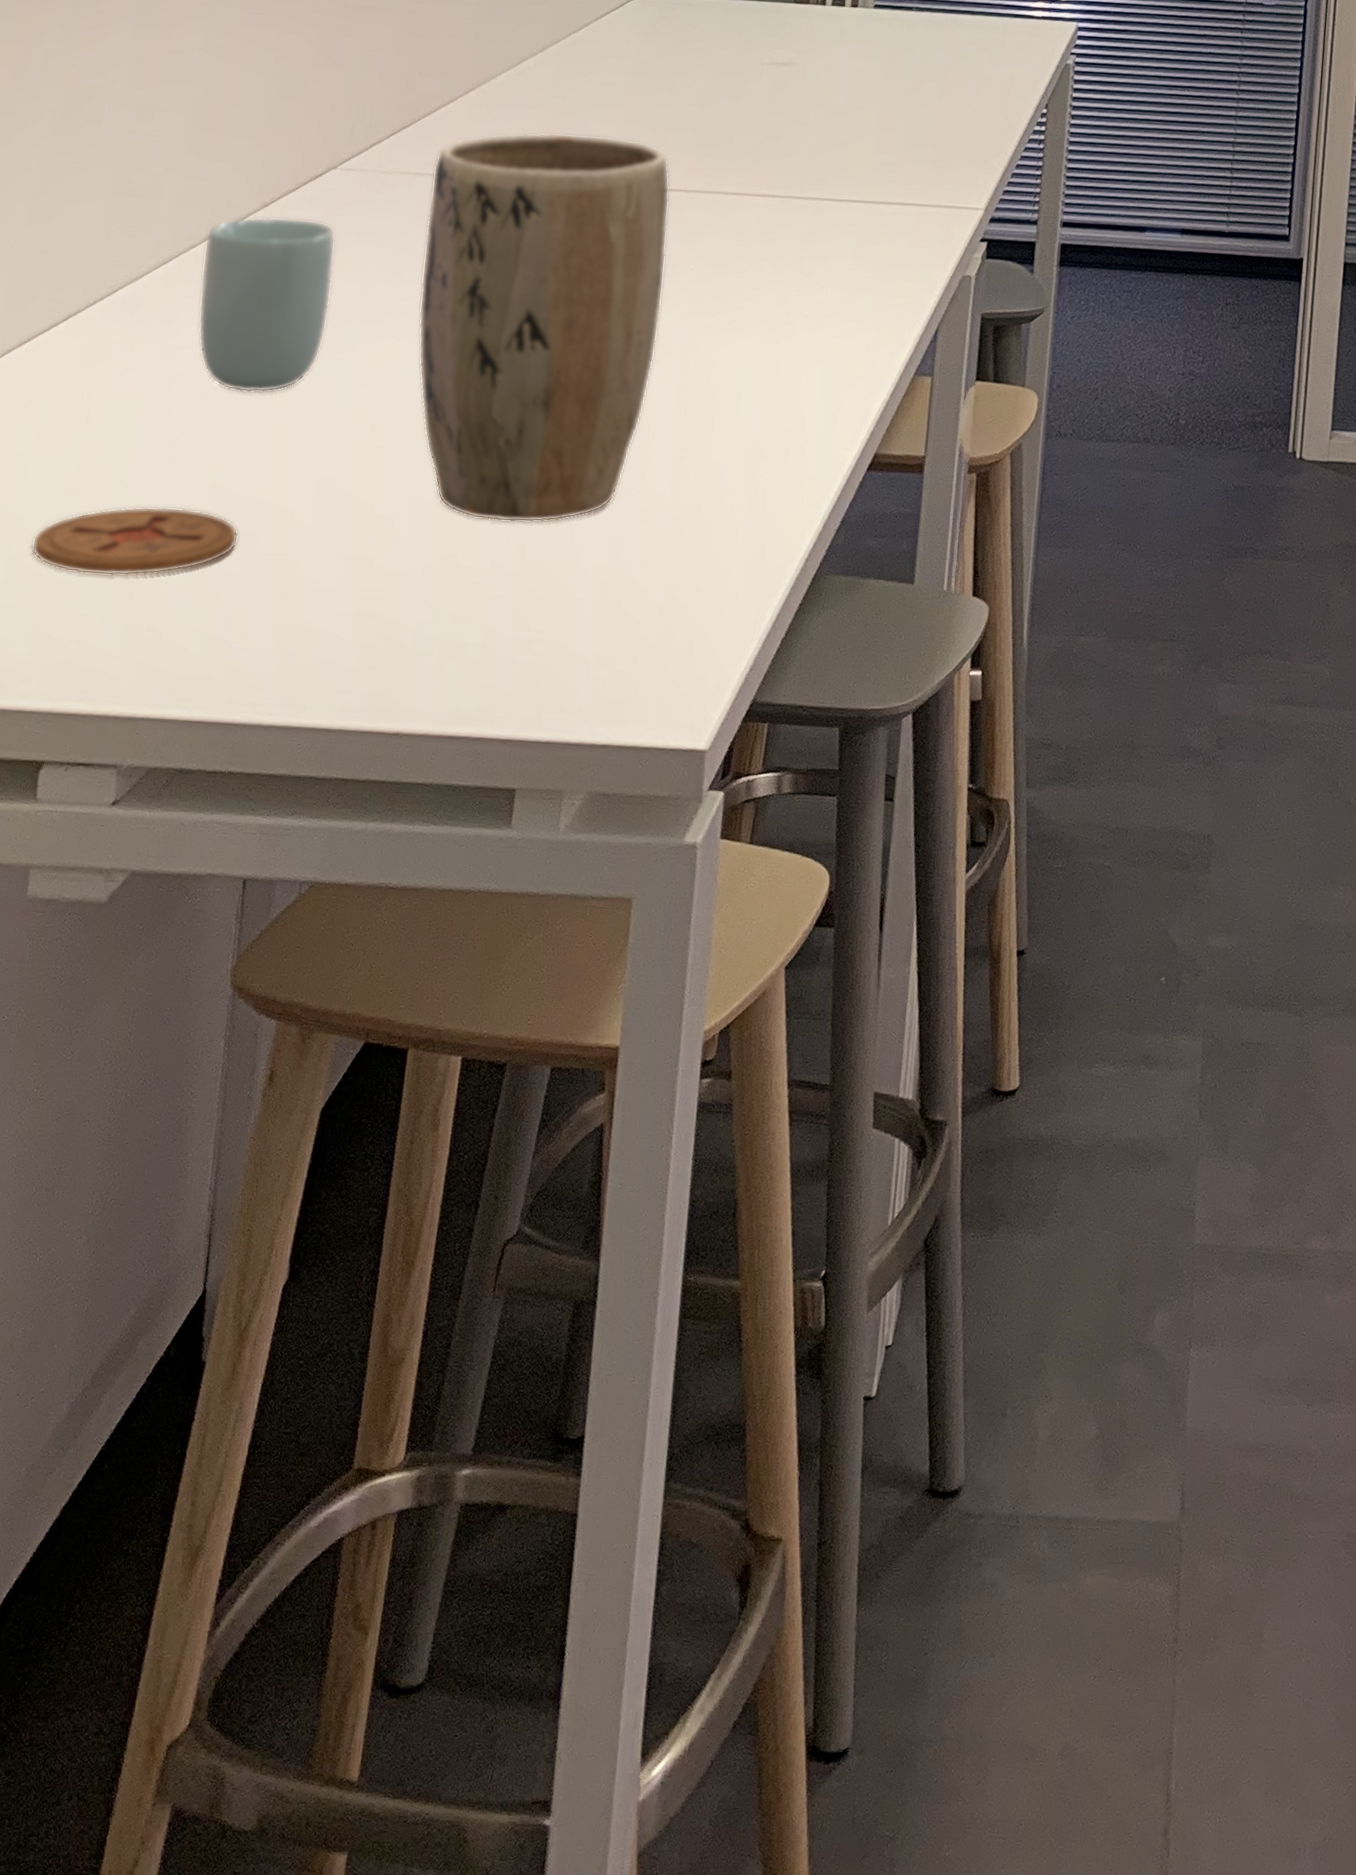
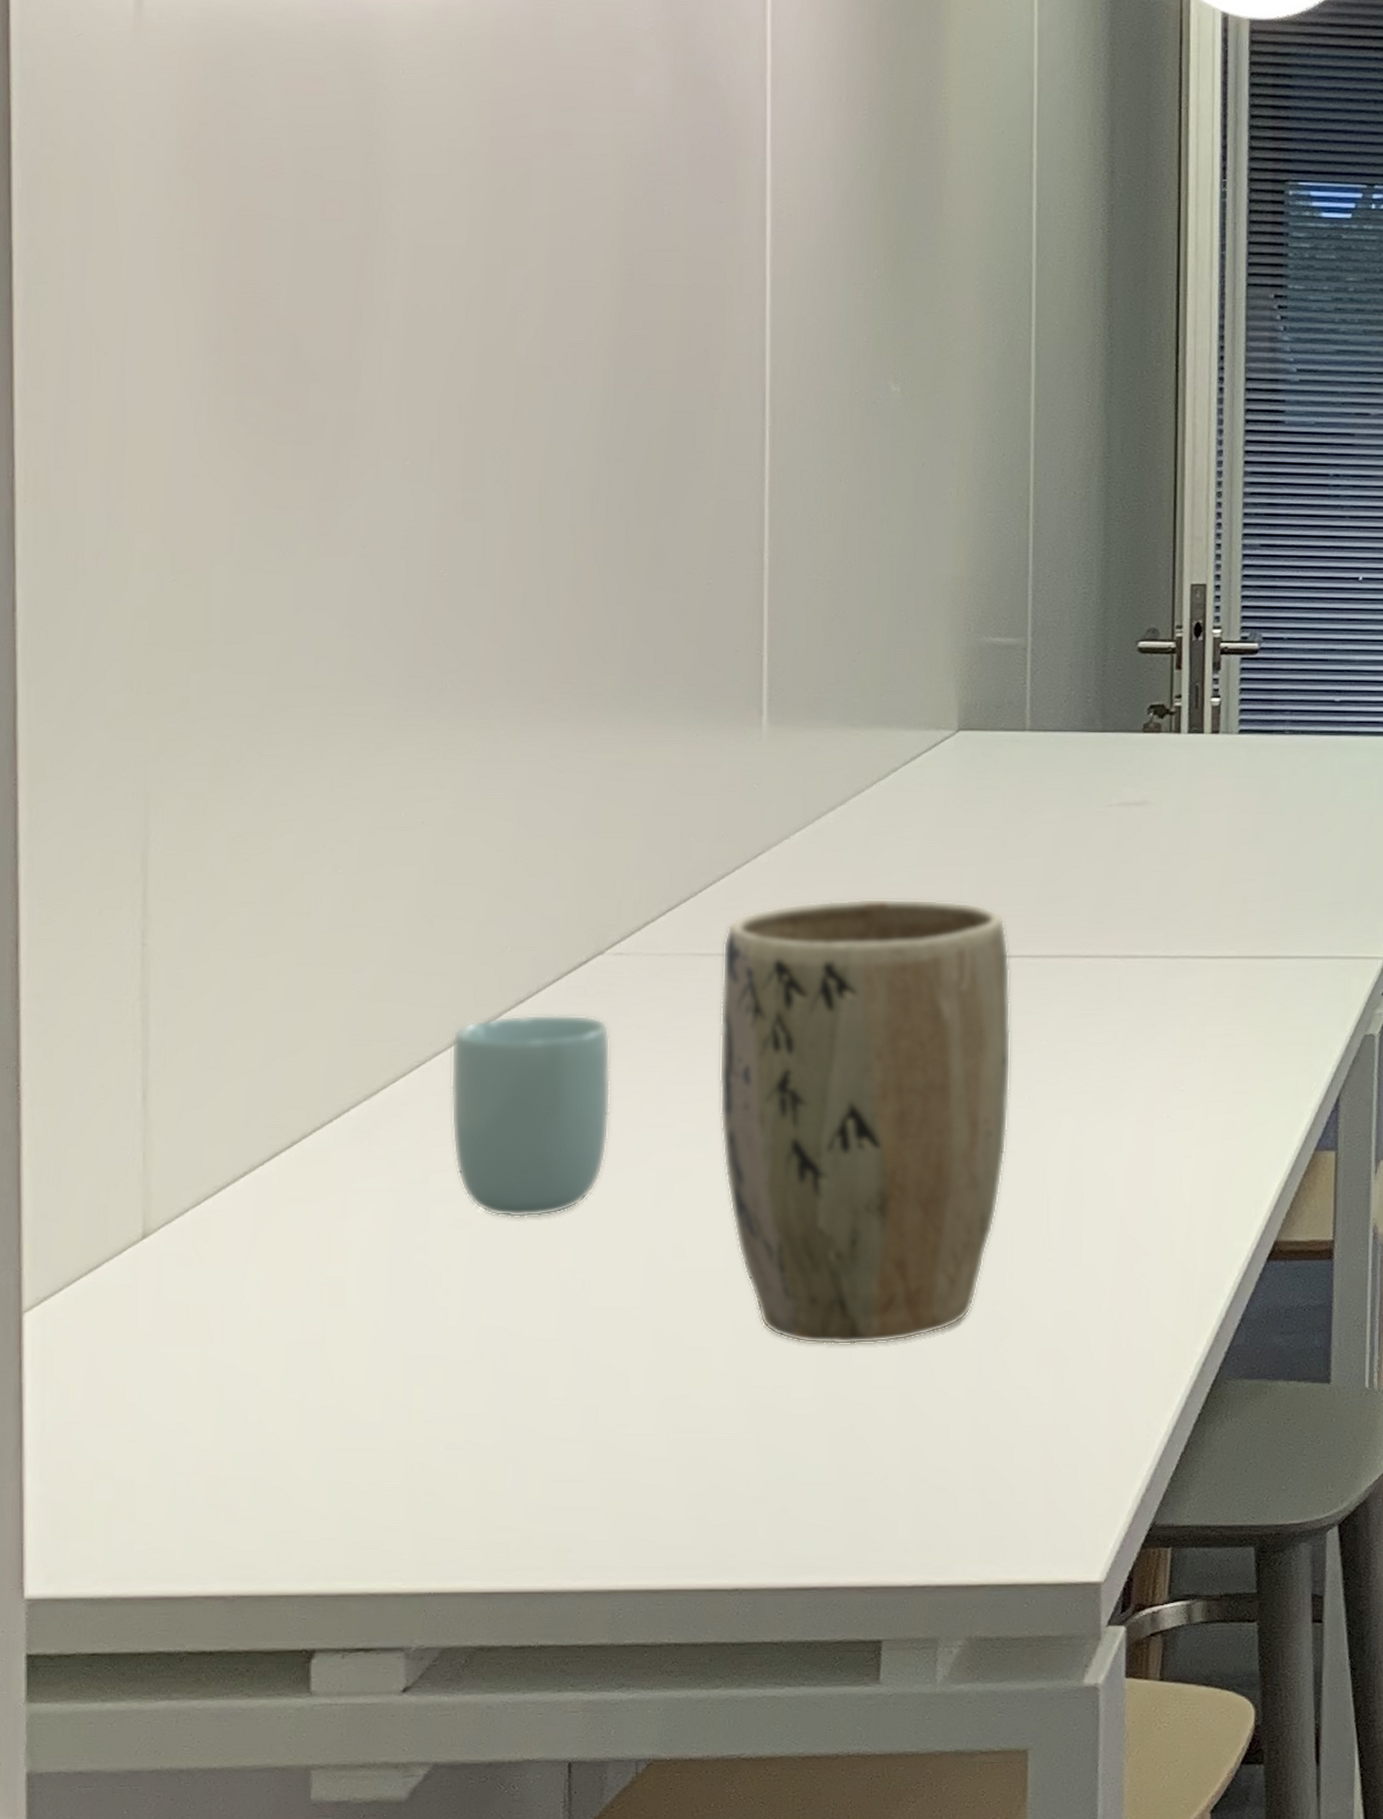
coaster: present [31,506,239,576] -> none [275,1354,525,1437]

